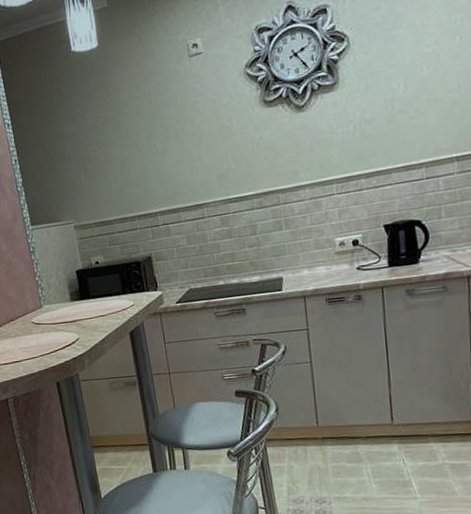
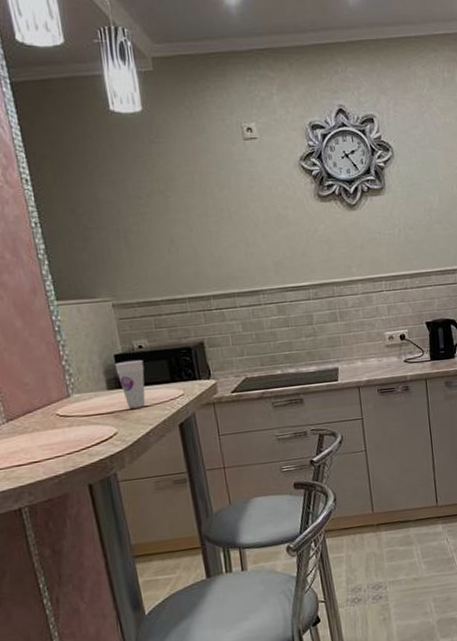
cup: none [76,274,102,318] -> present [115,360,146,409]

